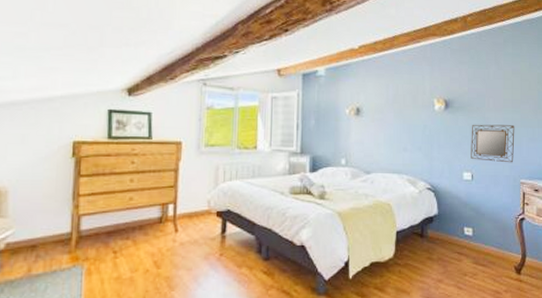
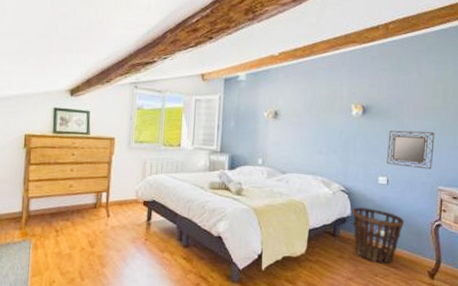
basket: none [439,205,489,262] -> present [352,207,404,264]

